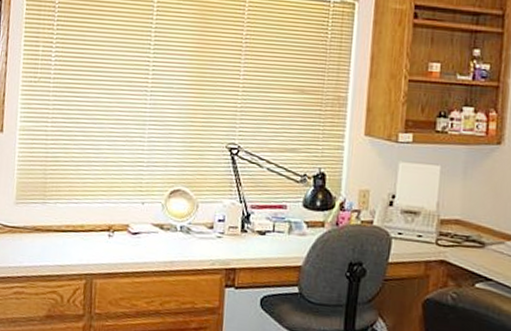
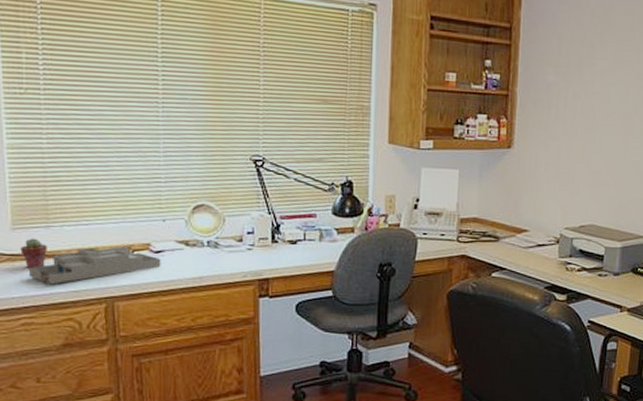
potted succulent: none [20,212,42,241] -> present [20,238,47,268]
desk organizer: none [24,224,137,258] -> present [28,247,161,285]

